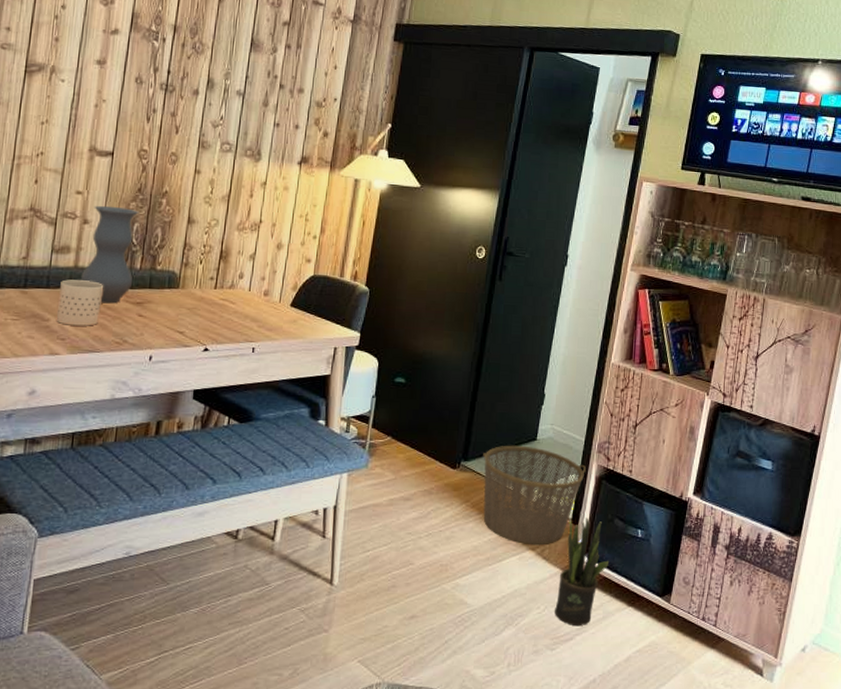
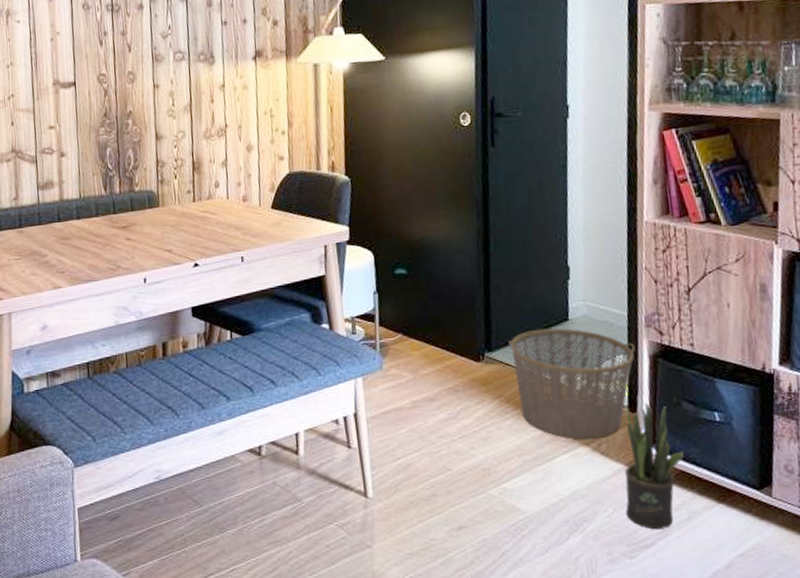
mug: present [56,279,104,326] -> none [51,211,91,258]
vase: present [80,205,139,304] -> none [67,134,116,232]

